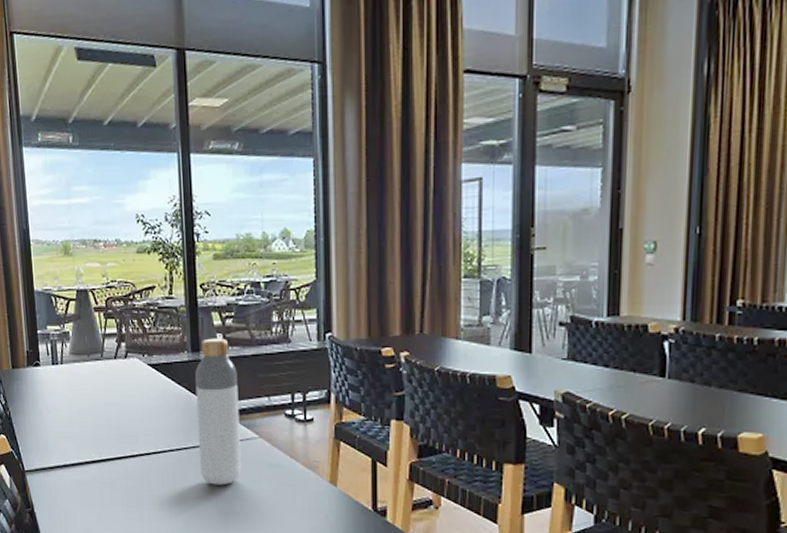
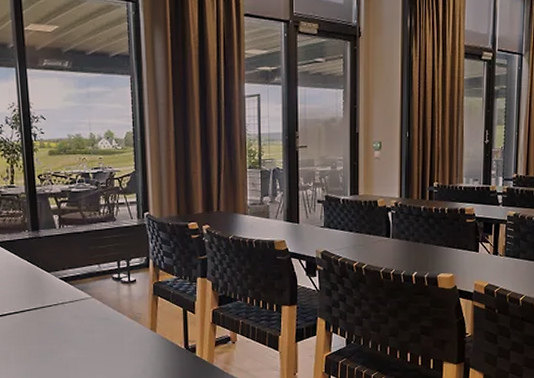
bottle: present [195,338,241,486] -> none [35,219,77,339]

